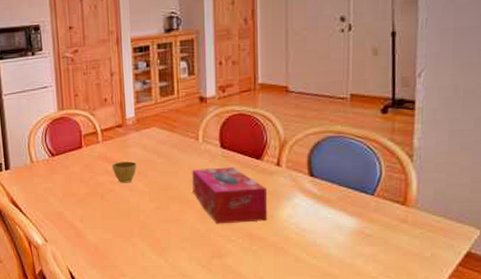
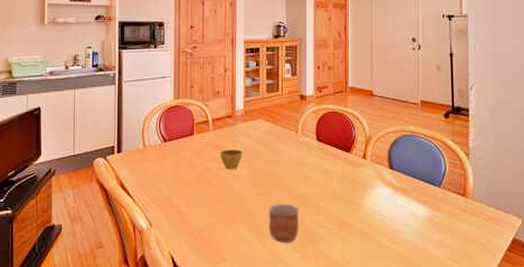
mug: none [169,217,203,257] -> present [269,204,299,243]
tissue box: present [192,166,268,224] -> none [291,158,355,211]

